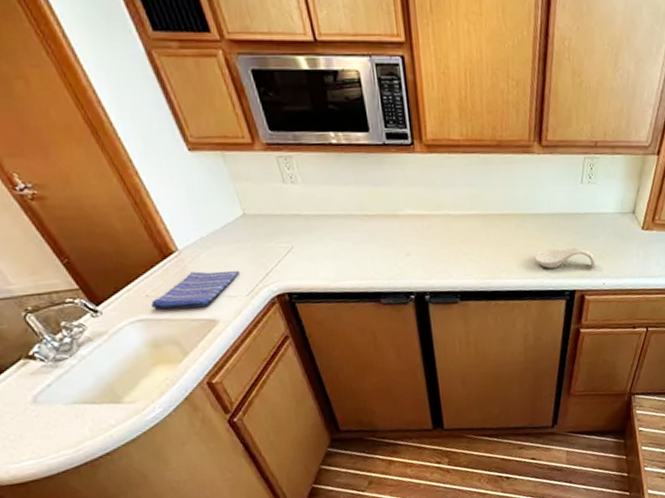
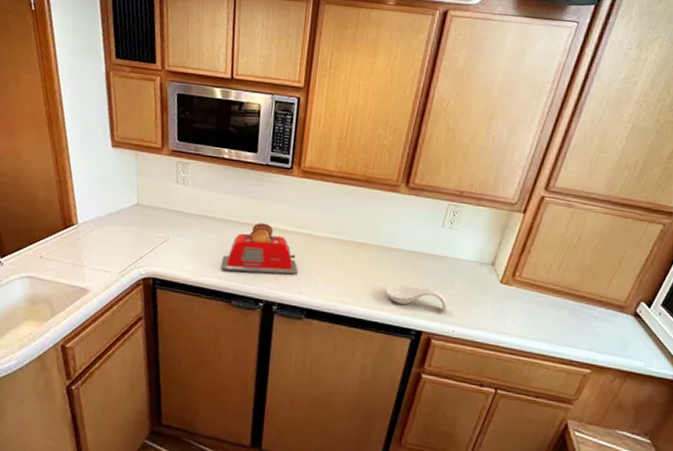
dish towel: present [151,270,239,310] -> none [41,244,119,275]
toaster: none [359,211,443,270] -> present [221,222,298,275]

